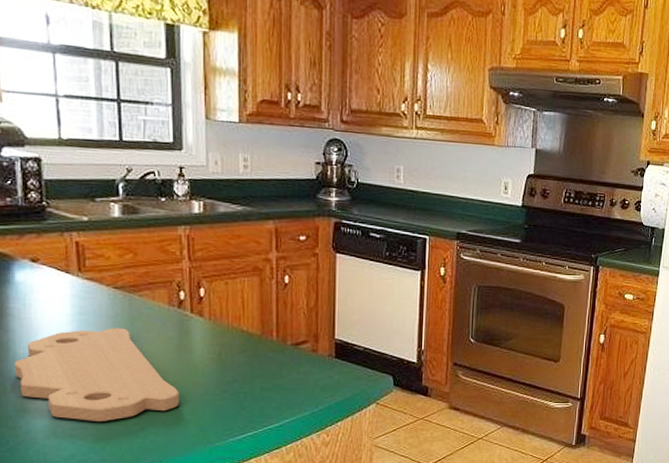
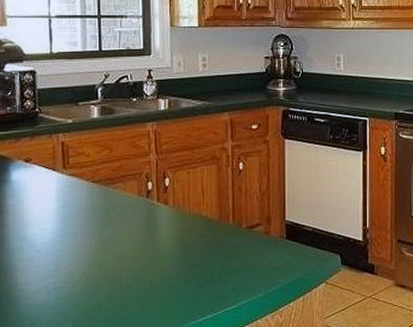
cutting board: present [14,328,179,421] -> none [8,219,147,308]

